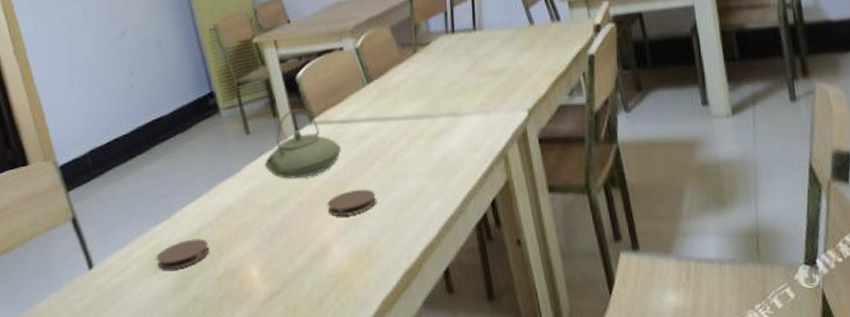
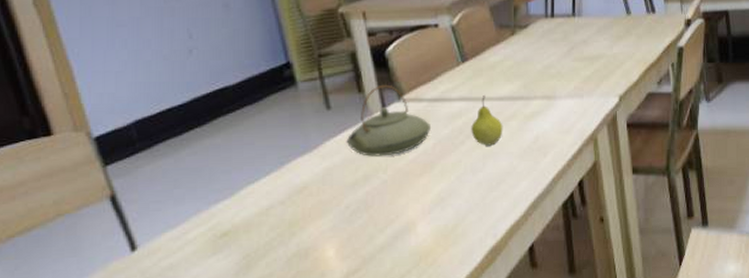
coaster: present [156,239,210,270] -> none [215,218,280,251]
coaster: present [327,189,377,216] -> none [413,168,466,194]
fruit: none [379,114,411,166] -> present [471,94,503,146]

